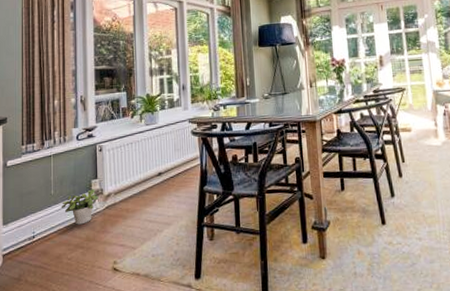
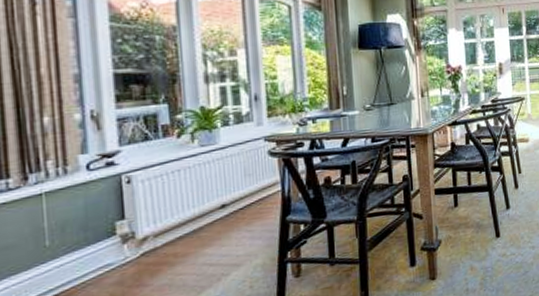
potted plant: present [61,189,99,225] -> none [64,233,129,282]

